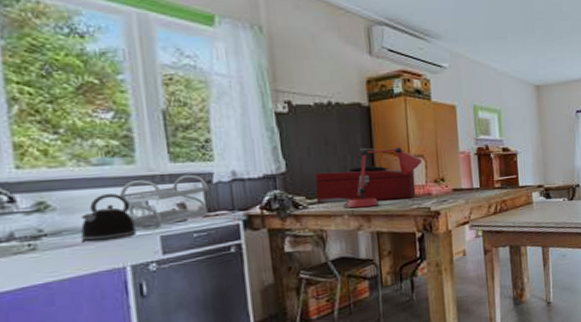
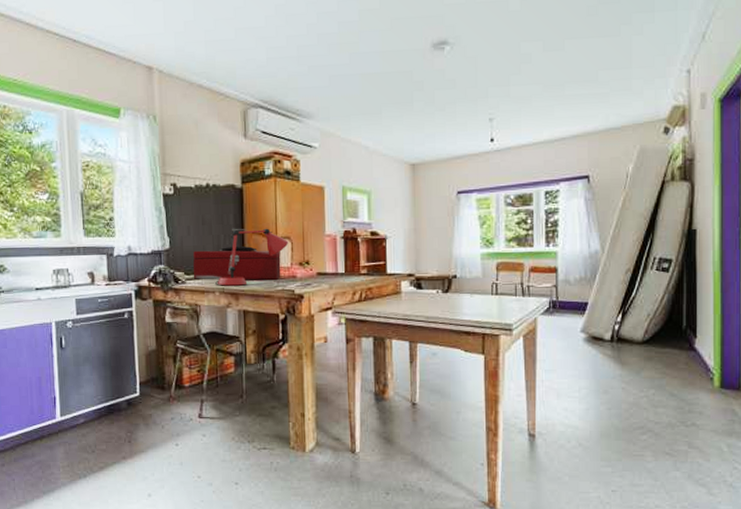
kettle: present [80,194,137,243] -> none [24,261,60,301]
dish rack: present [119,174,209,232] -> none [49,247,111,294]

